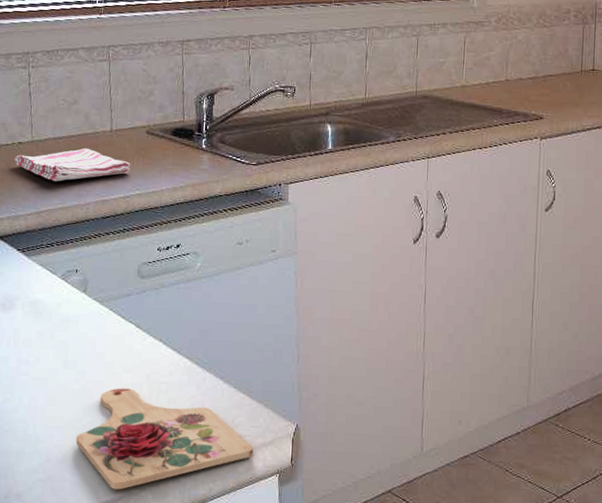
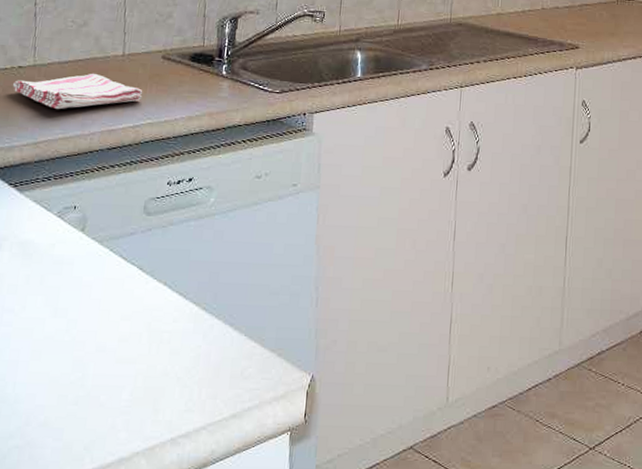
cutting board: present [76,388,254,490] -> none [61,338,264,455]

